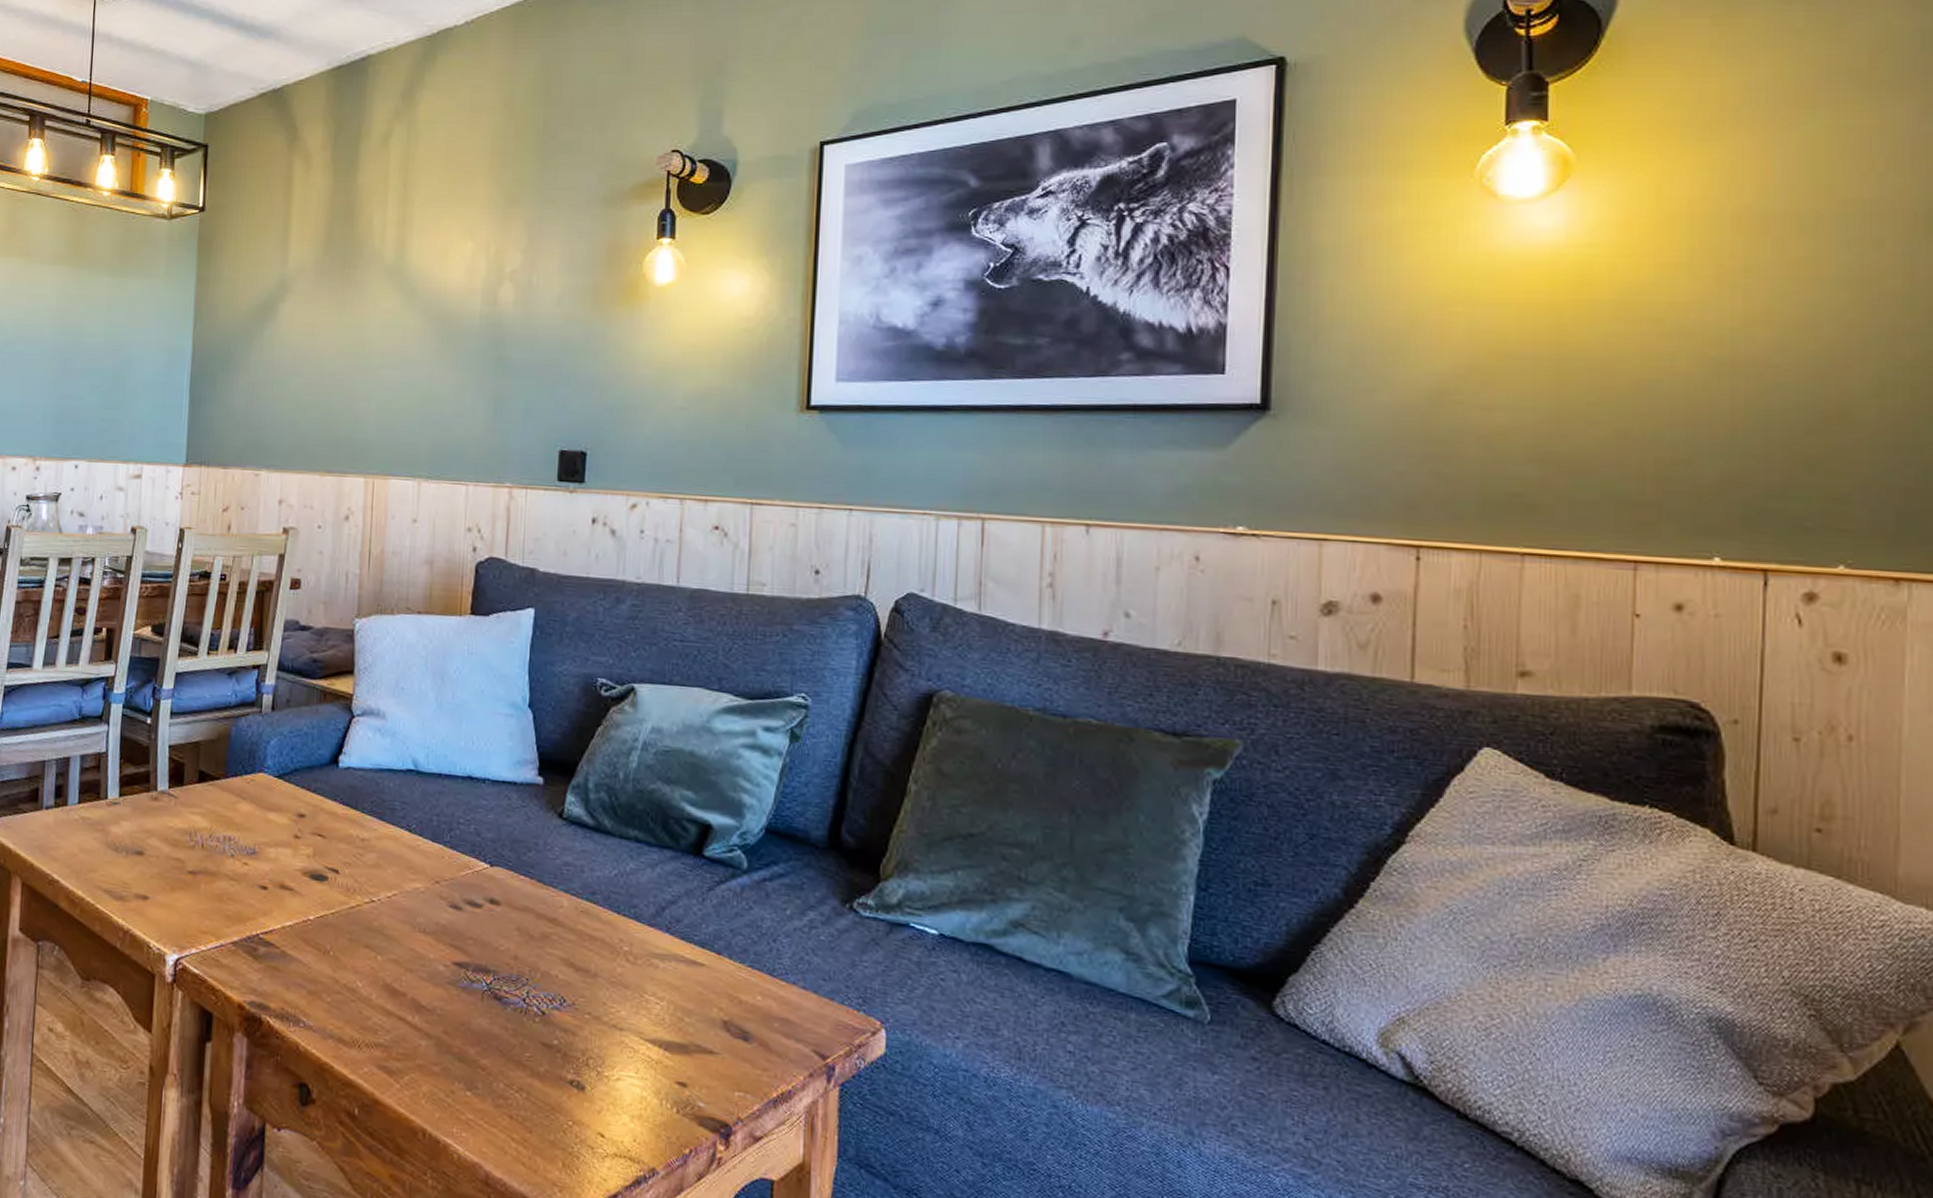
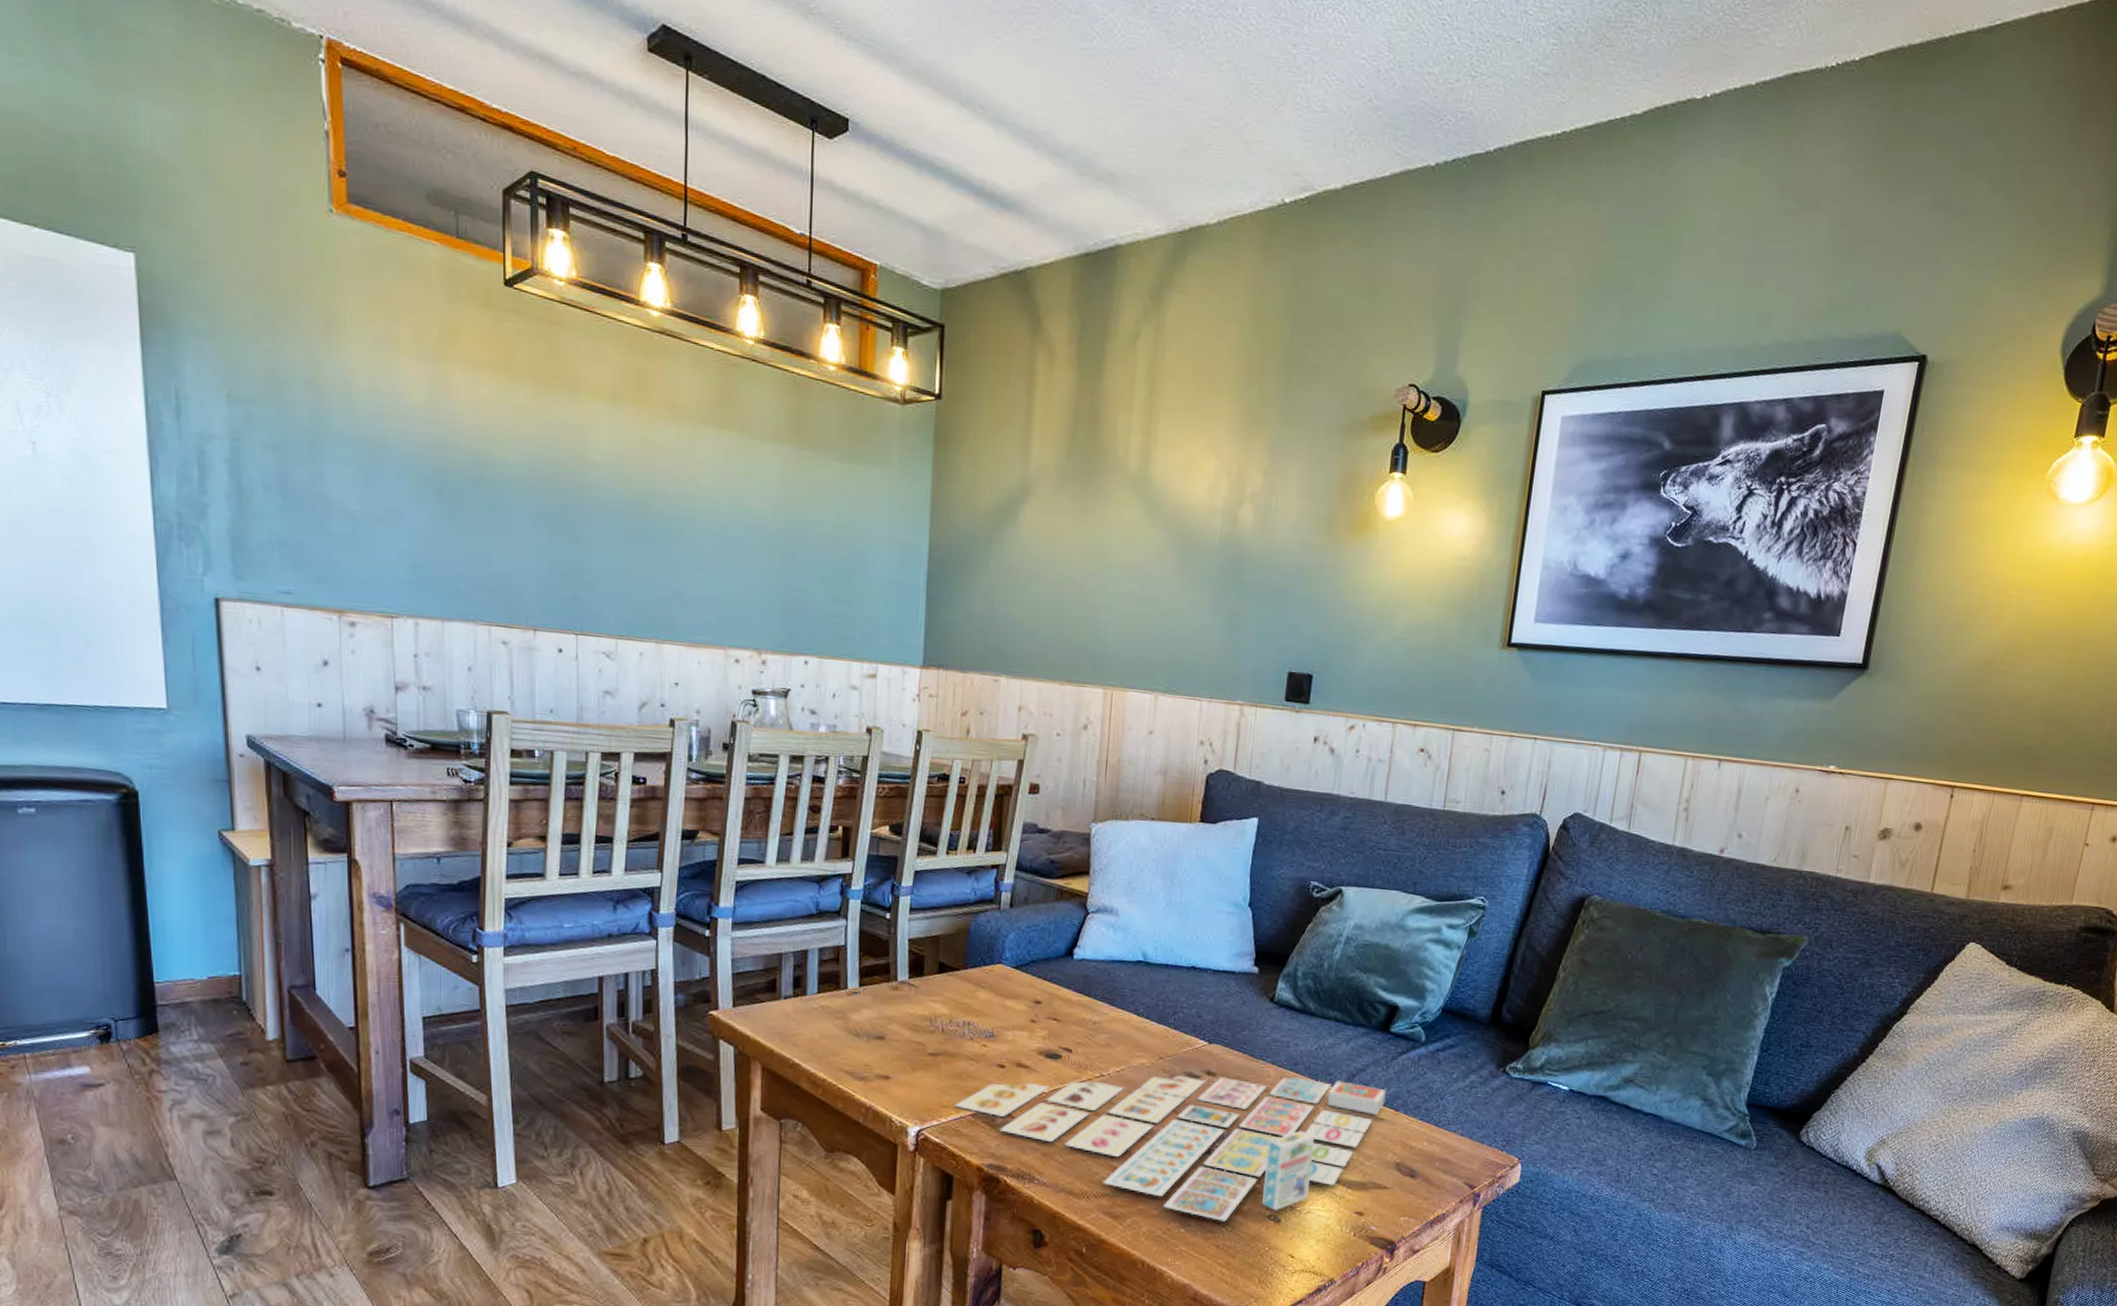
board game: none [215,903,704,1086] -> present [955,1075,1386,1222]

